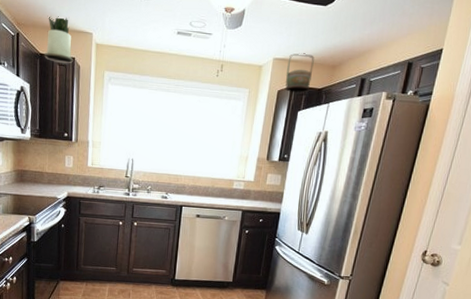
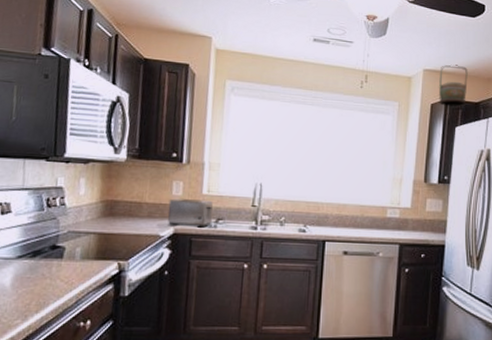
planter: present [43,16,74,64] -> none [149,16,188,71]
toaster: none [62,169,96,193] -> present [167,198,213,228]

